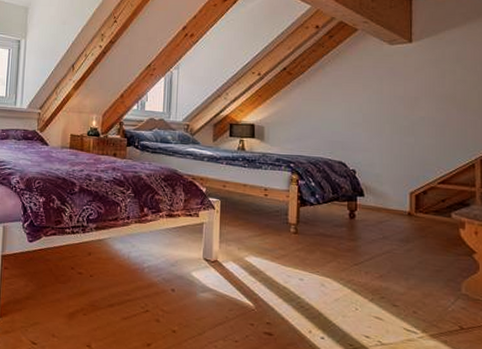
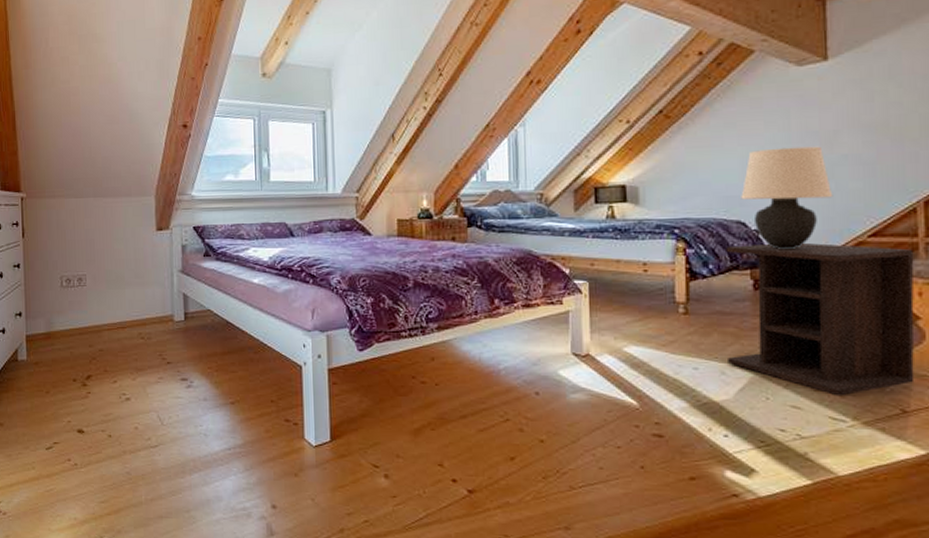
nightstand: none [327,181,472,312] -> present [726,242,915,396]
table lamp: none [343,106,413,188] -> present [741,146,833,249]

